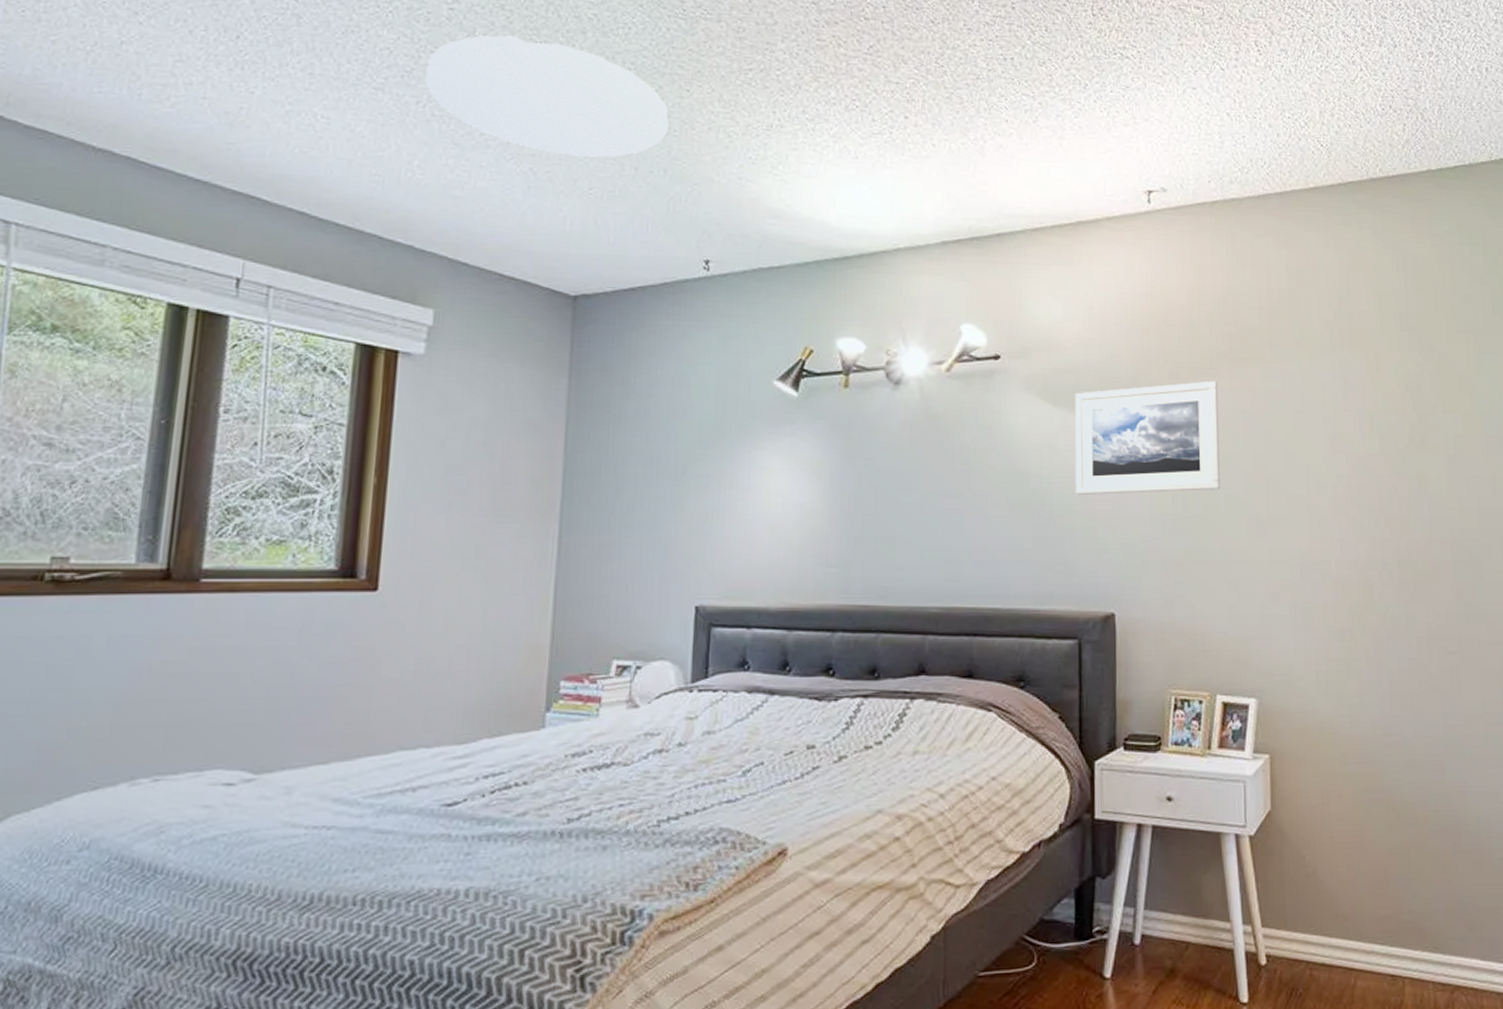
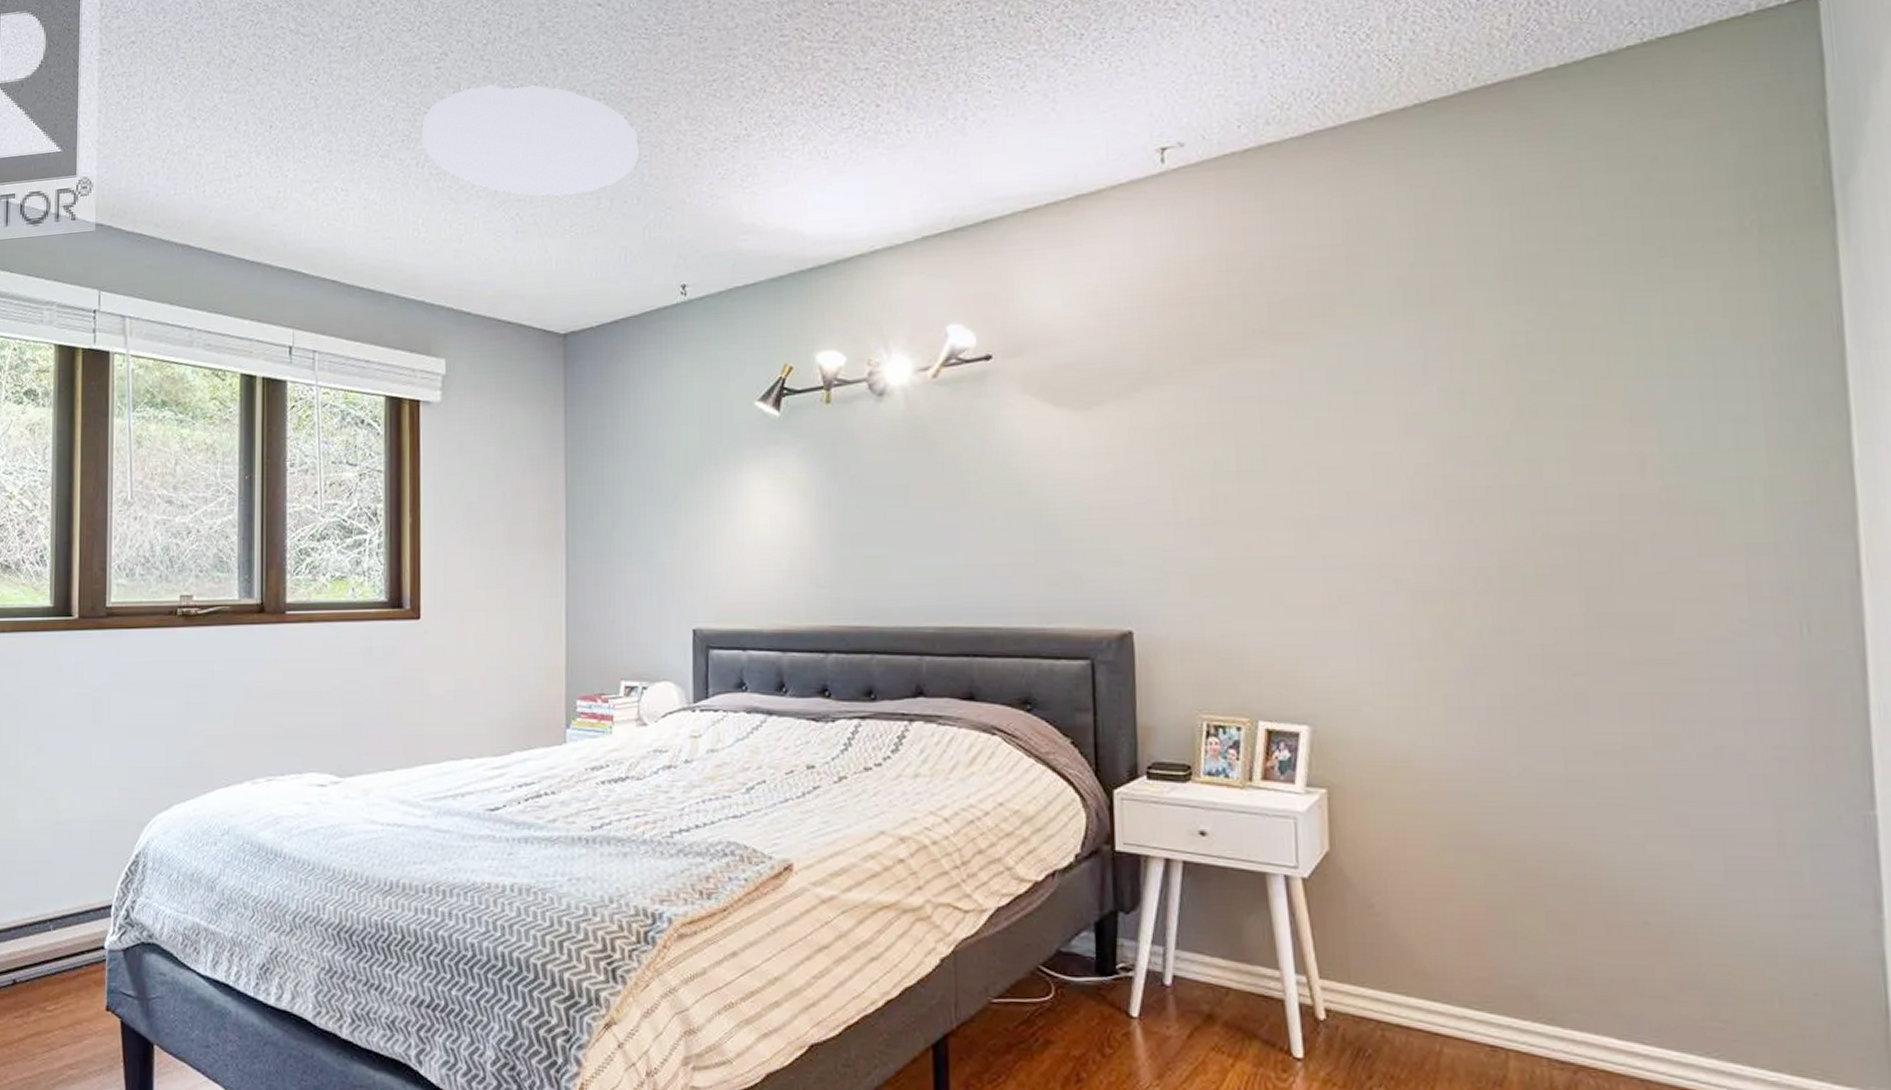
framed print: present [1075,380,1220,495] -> none [1079,362,1259,502]

